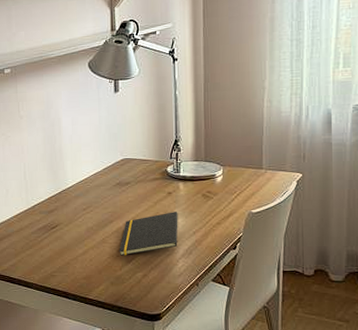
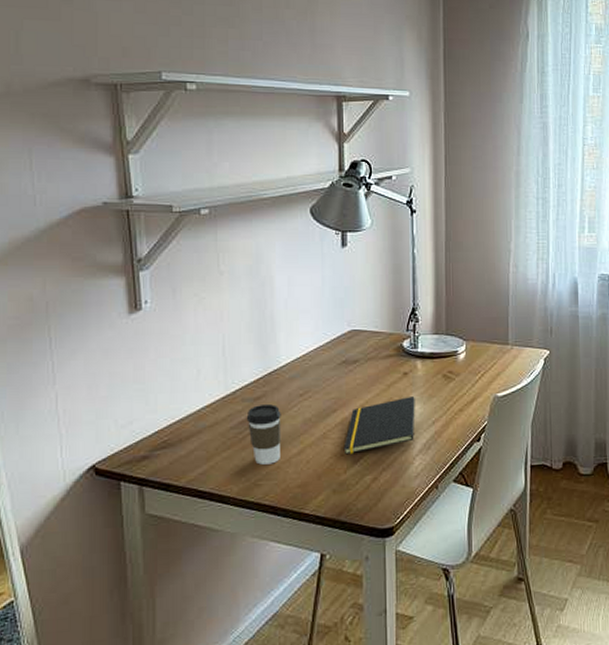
coffee cup: none [43,216,70,261] -> present [246,404,281,465]

